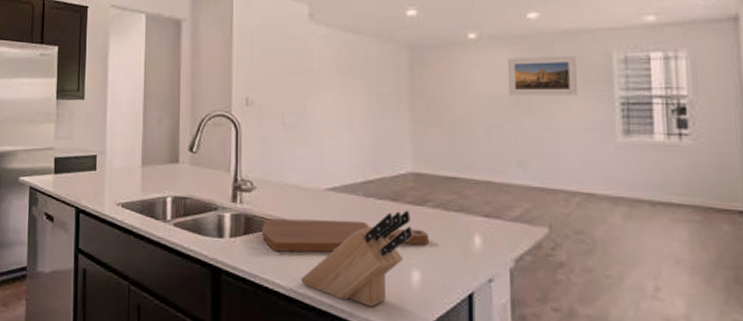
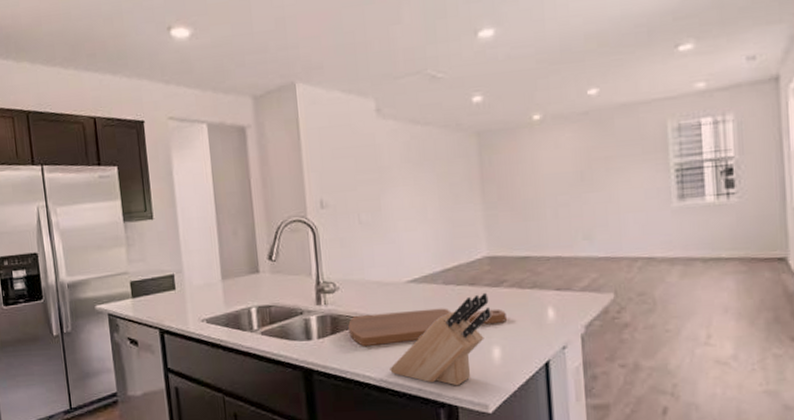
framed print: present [507,56,577,96] -> none [570,128,636,172]

